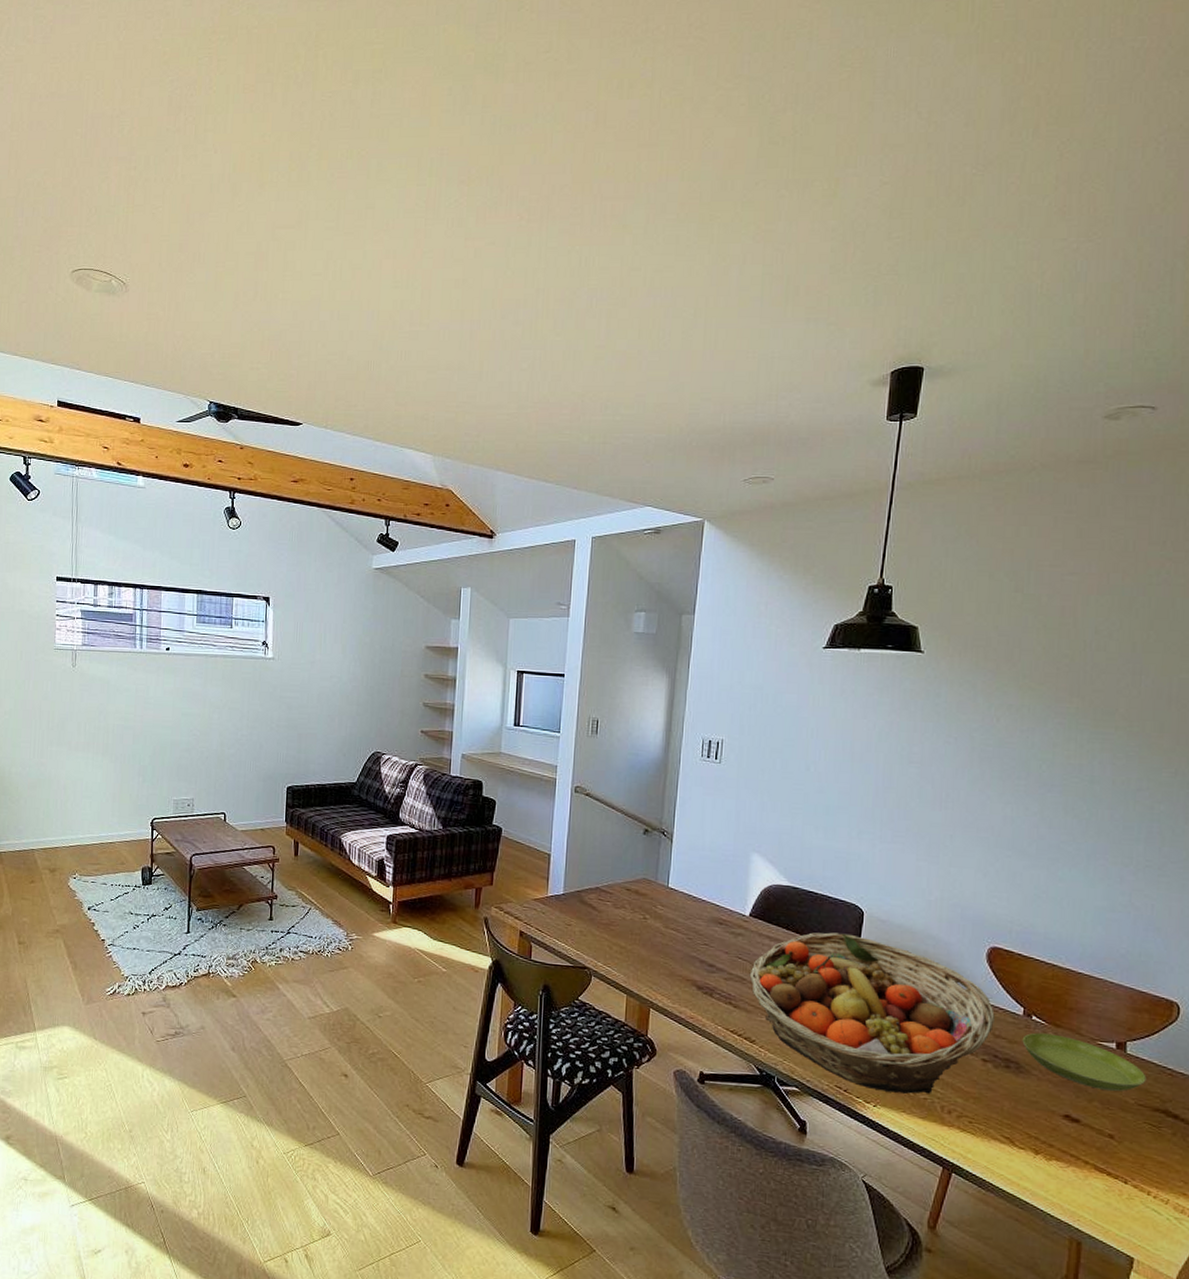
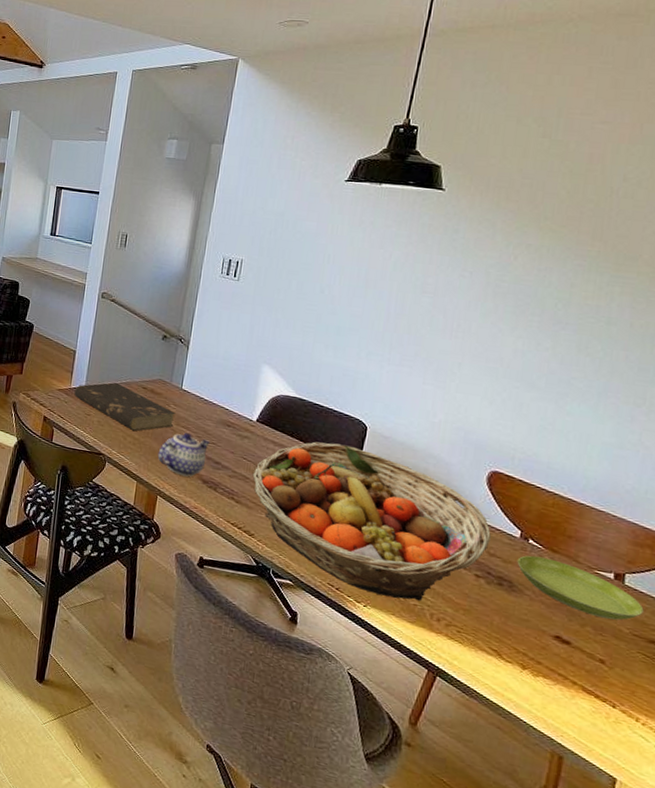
book: none [551,886,663,938] -> present [74,382,175,431]
teapot: none [647,935,703,984] -> present [157,433,211,477]

